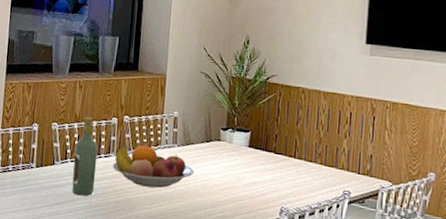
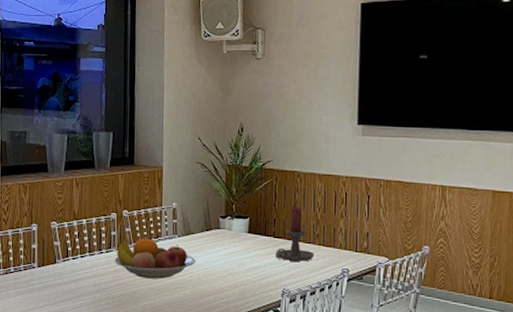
wine bottle: present [72,117,98,196] -> none [75,214,99,292]
candle holder: none [275,122,316,180] -> present [276,205,315,261]

